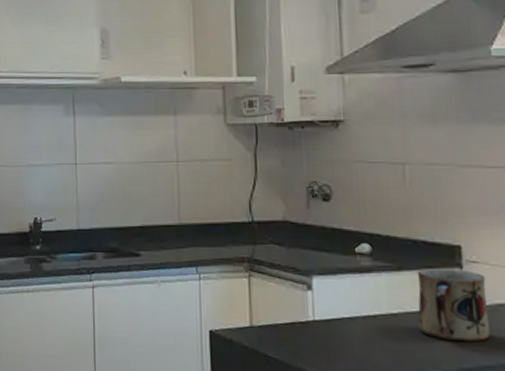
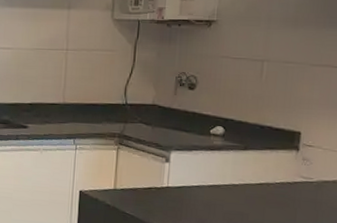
mug: present [417,269,490,343] -> none [254,149,317,211]

